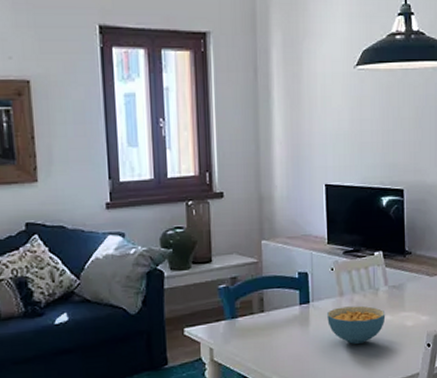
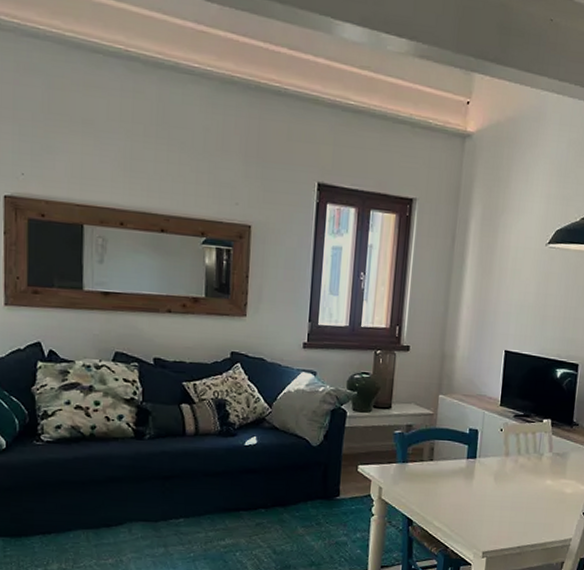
cereal bowl: present [327,305,386,344] -> none [491,466,547,503]

